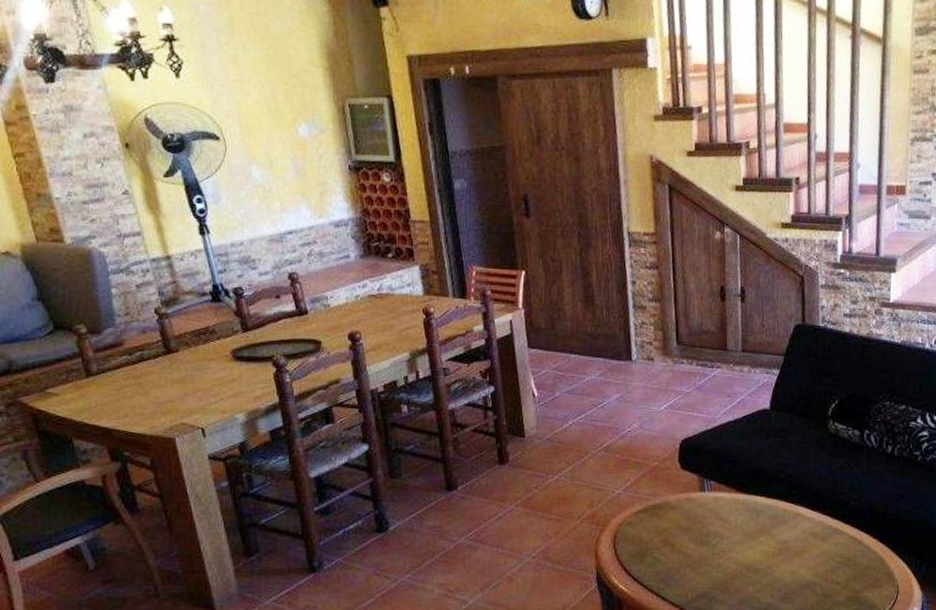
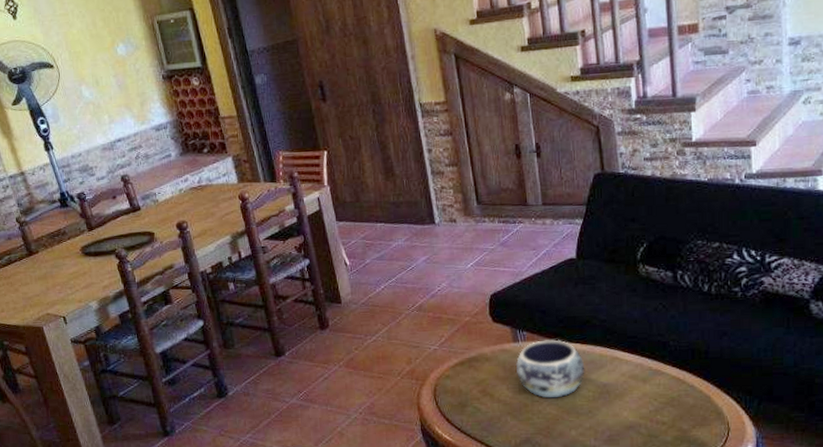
decorative bowl: none [699,491,768,552] -> present [515,339,585,399]

